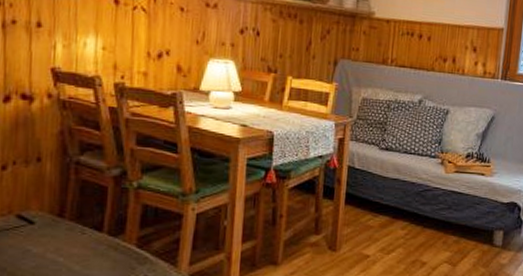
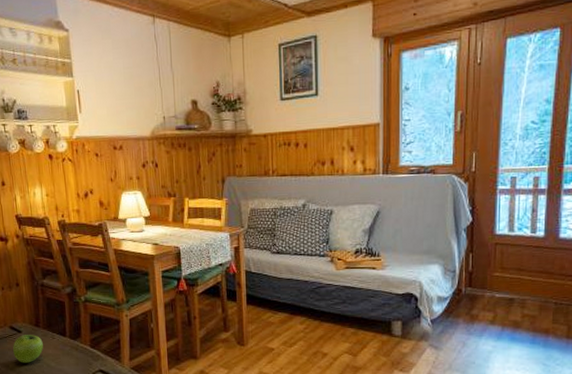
fruit: none [15,227,66,266] -> present [12,335,43,363]

